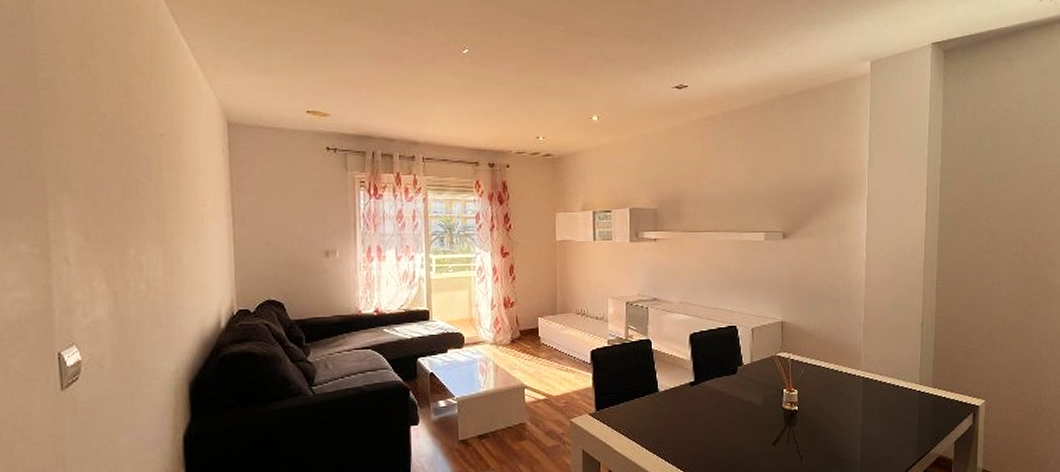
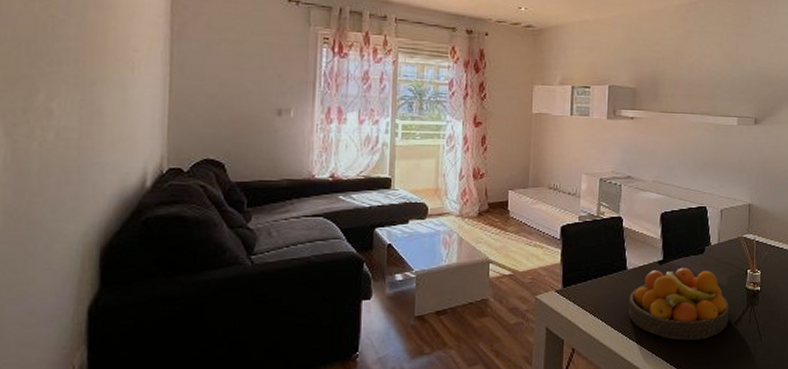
fruit bowl: none [662,388,766,462] -> present [629,267,730,340]

